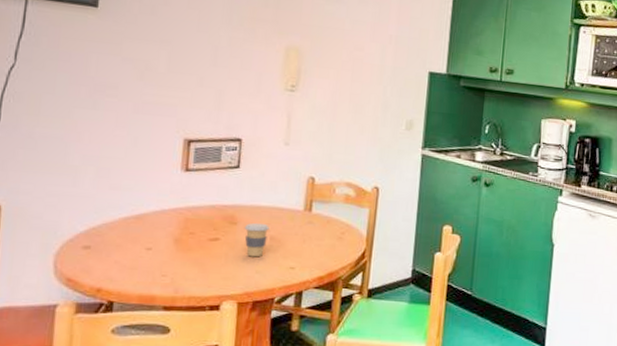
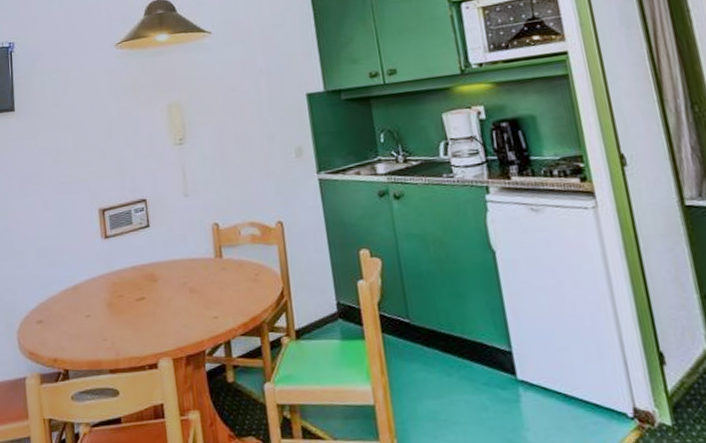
coffee cup: present [244,223,270,257] -> none [164,277,187,312]

